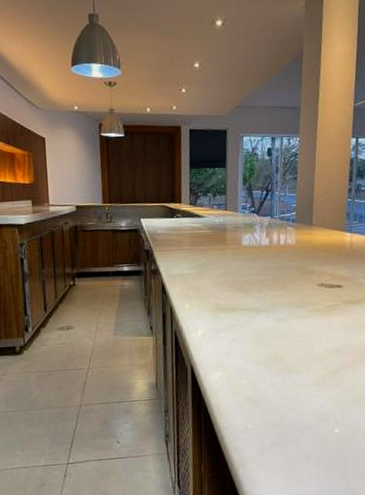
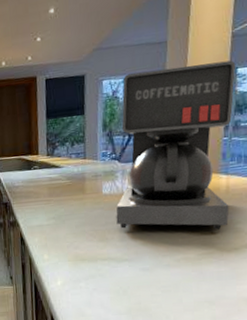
coffee maker: none [254,131,358,283] -> present [116,60,236,230]

